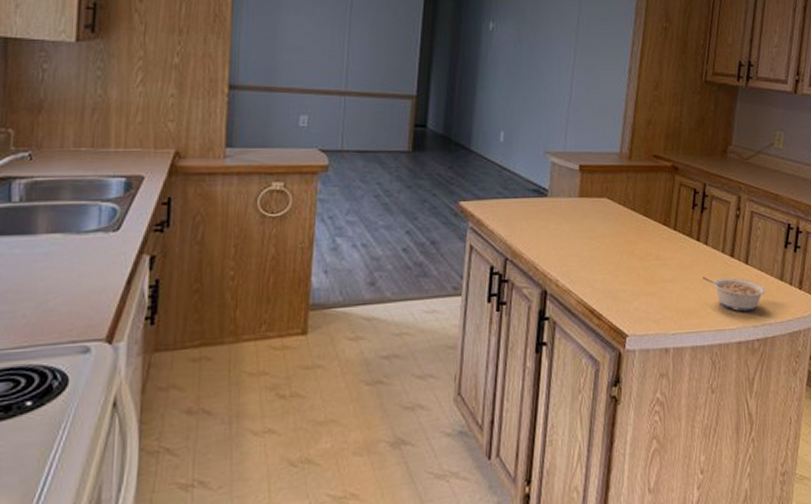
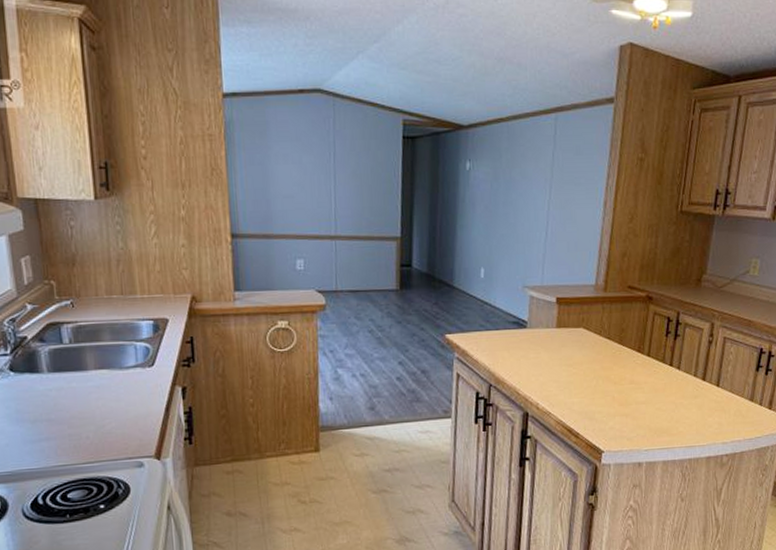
legume: present [703,276,767,312] -> none [675,398,737,430]

